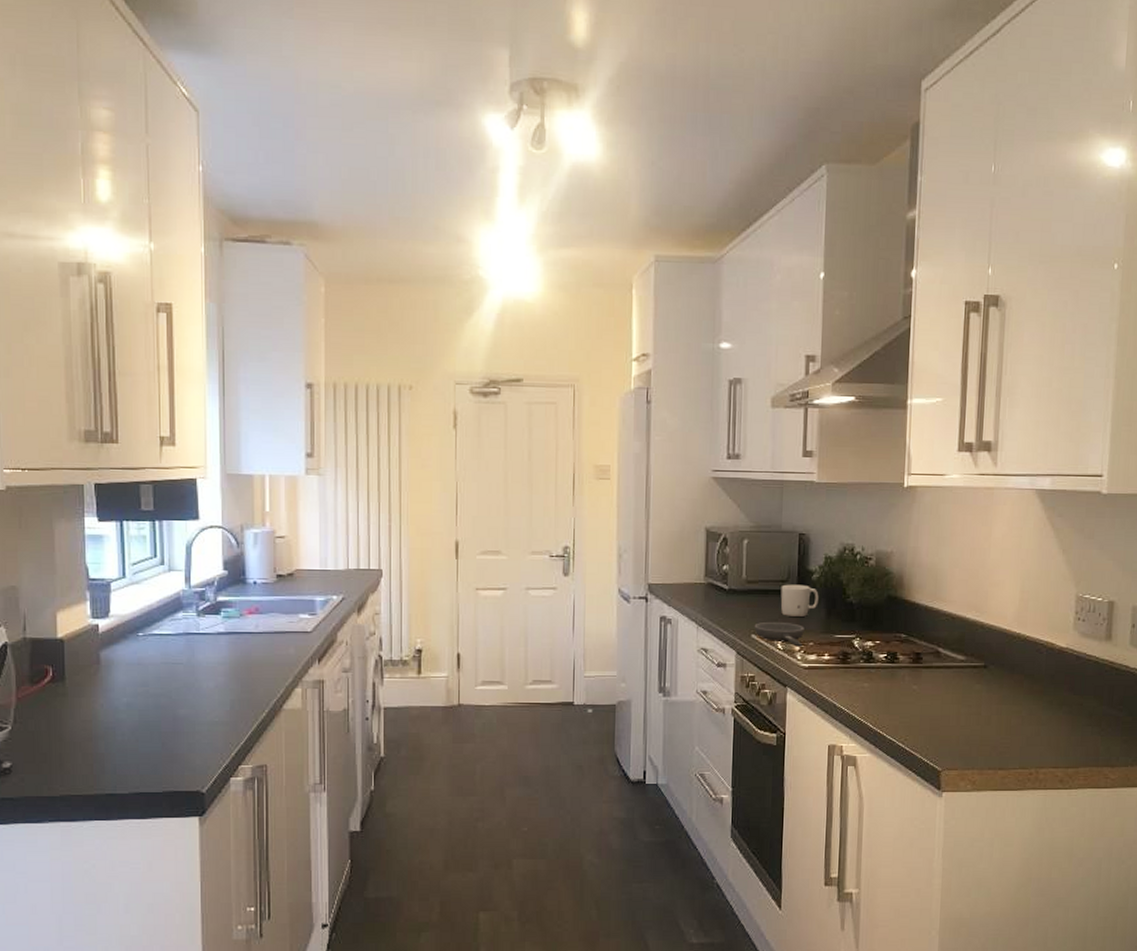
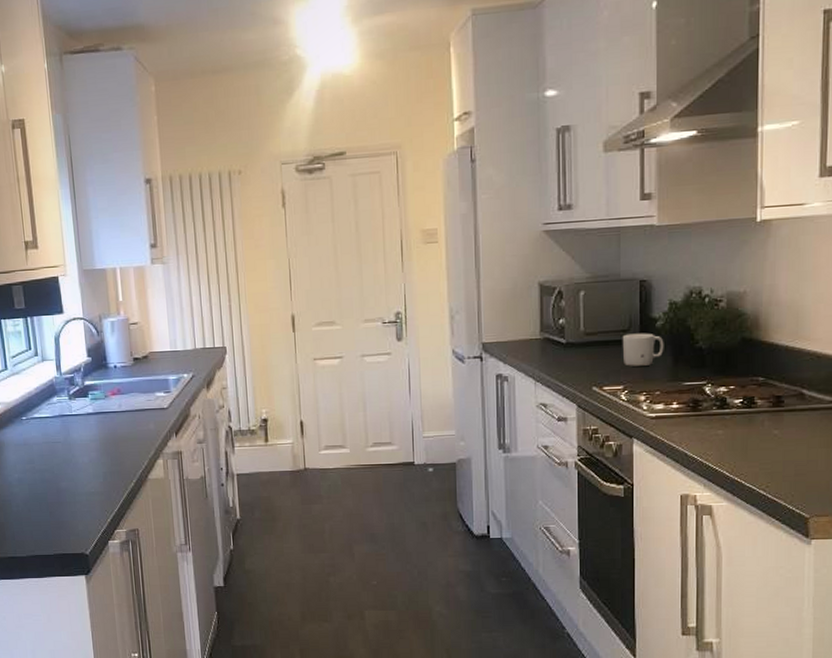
frying pan: present [754,621,804,647] -> none [595,372,649,397]

